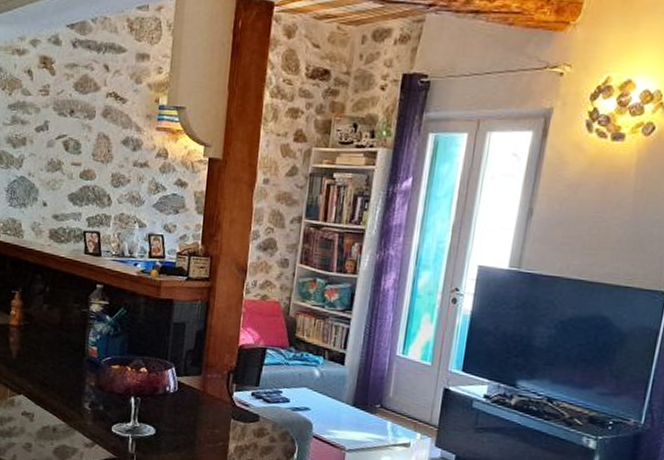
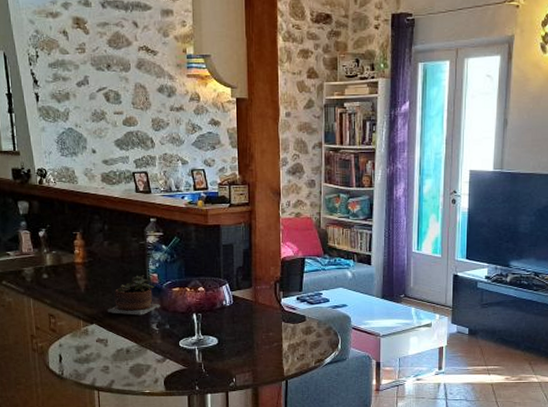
succulent plant: none [37,346,96,392] -> present [107,275,160,316]

